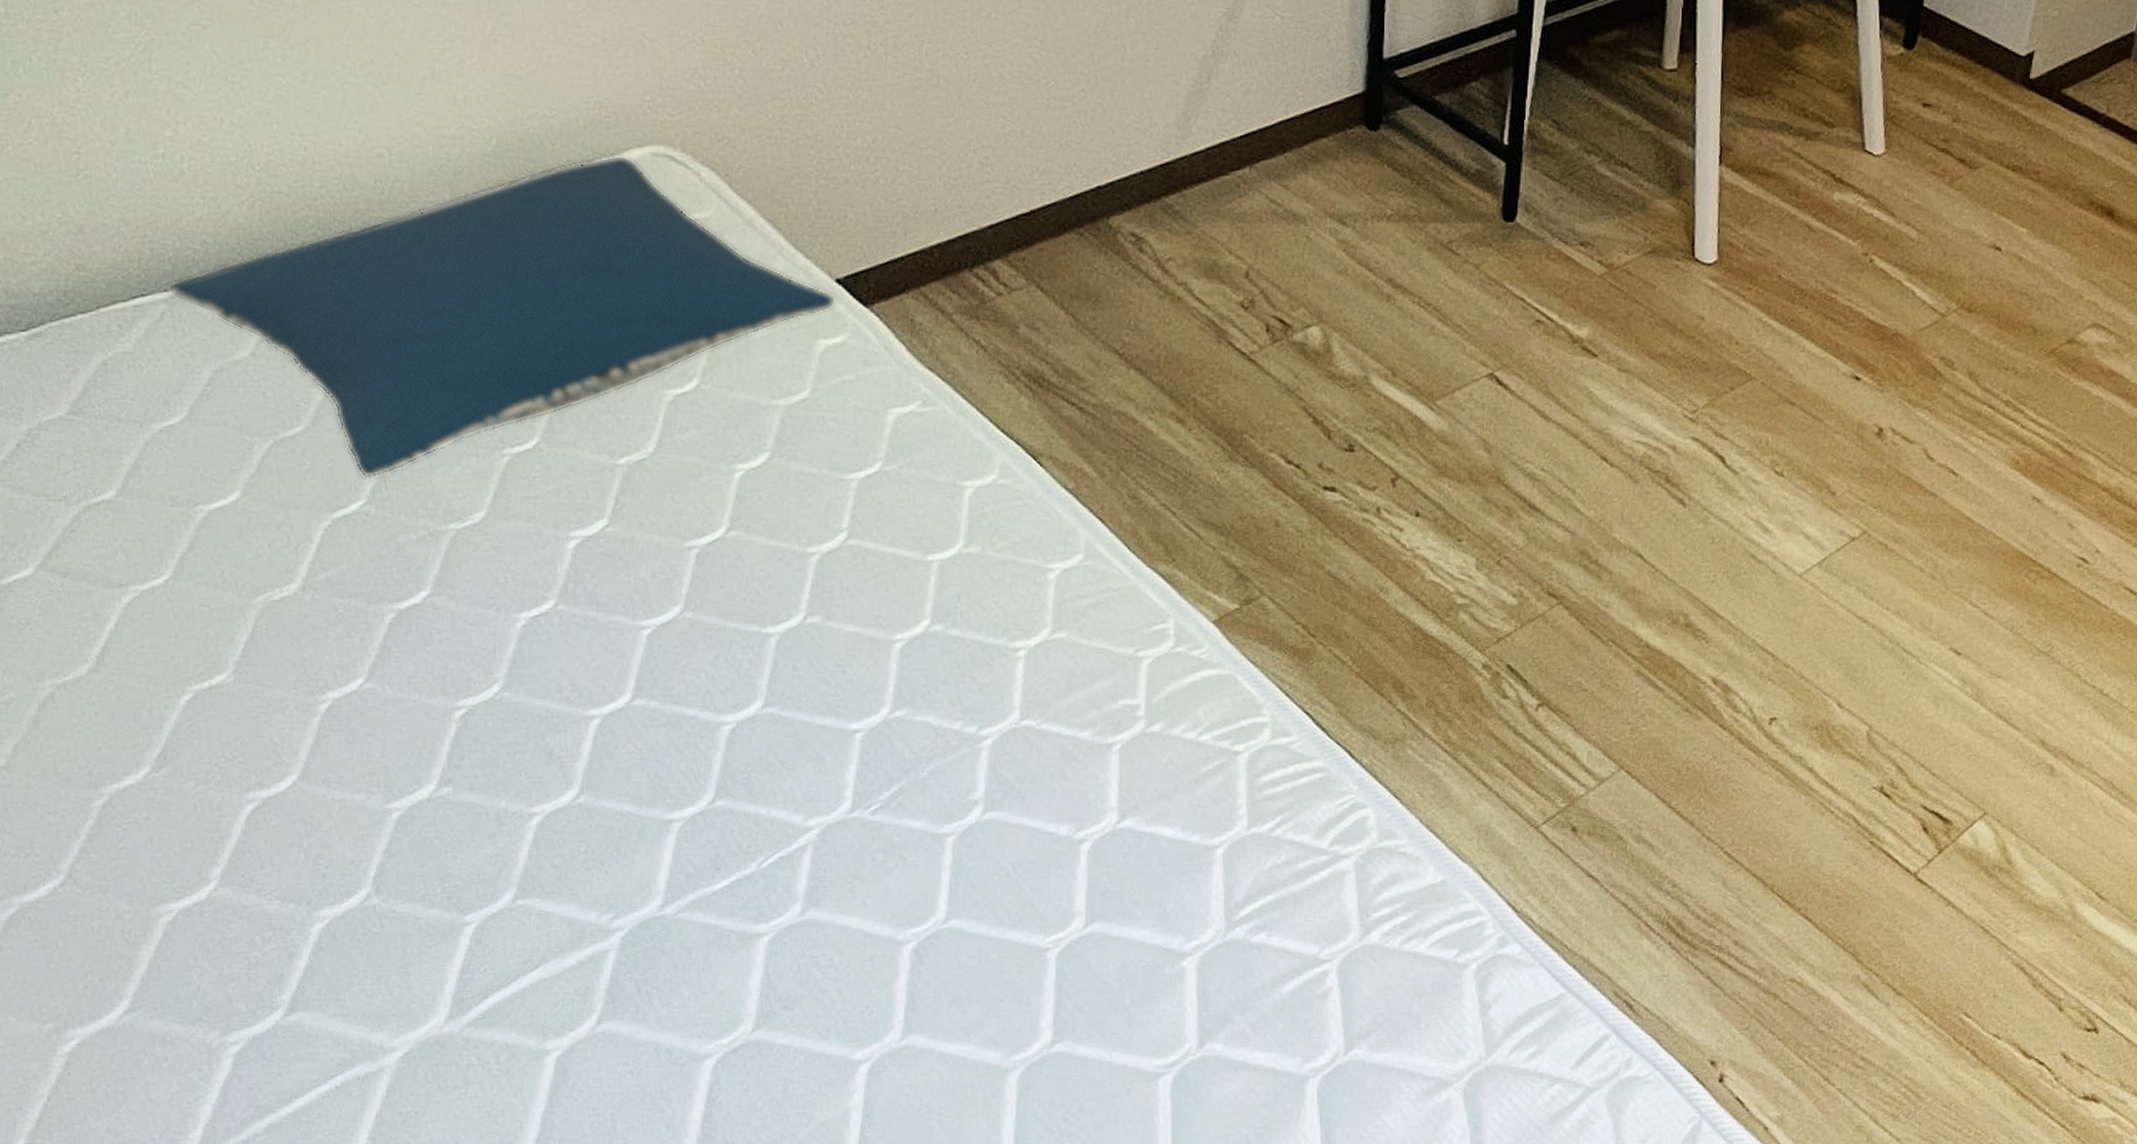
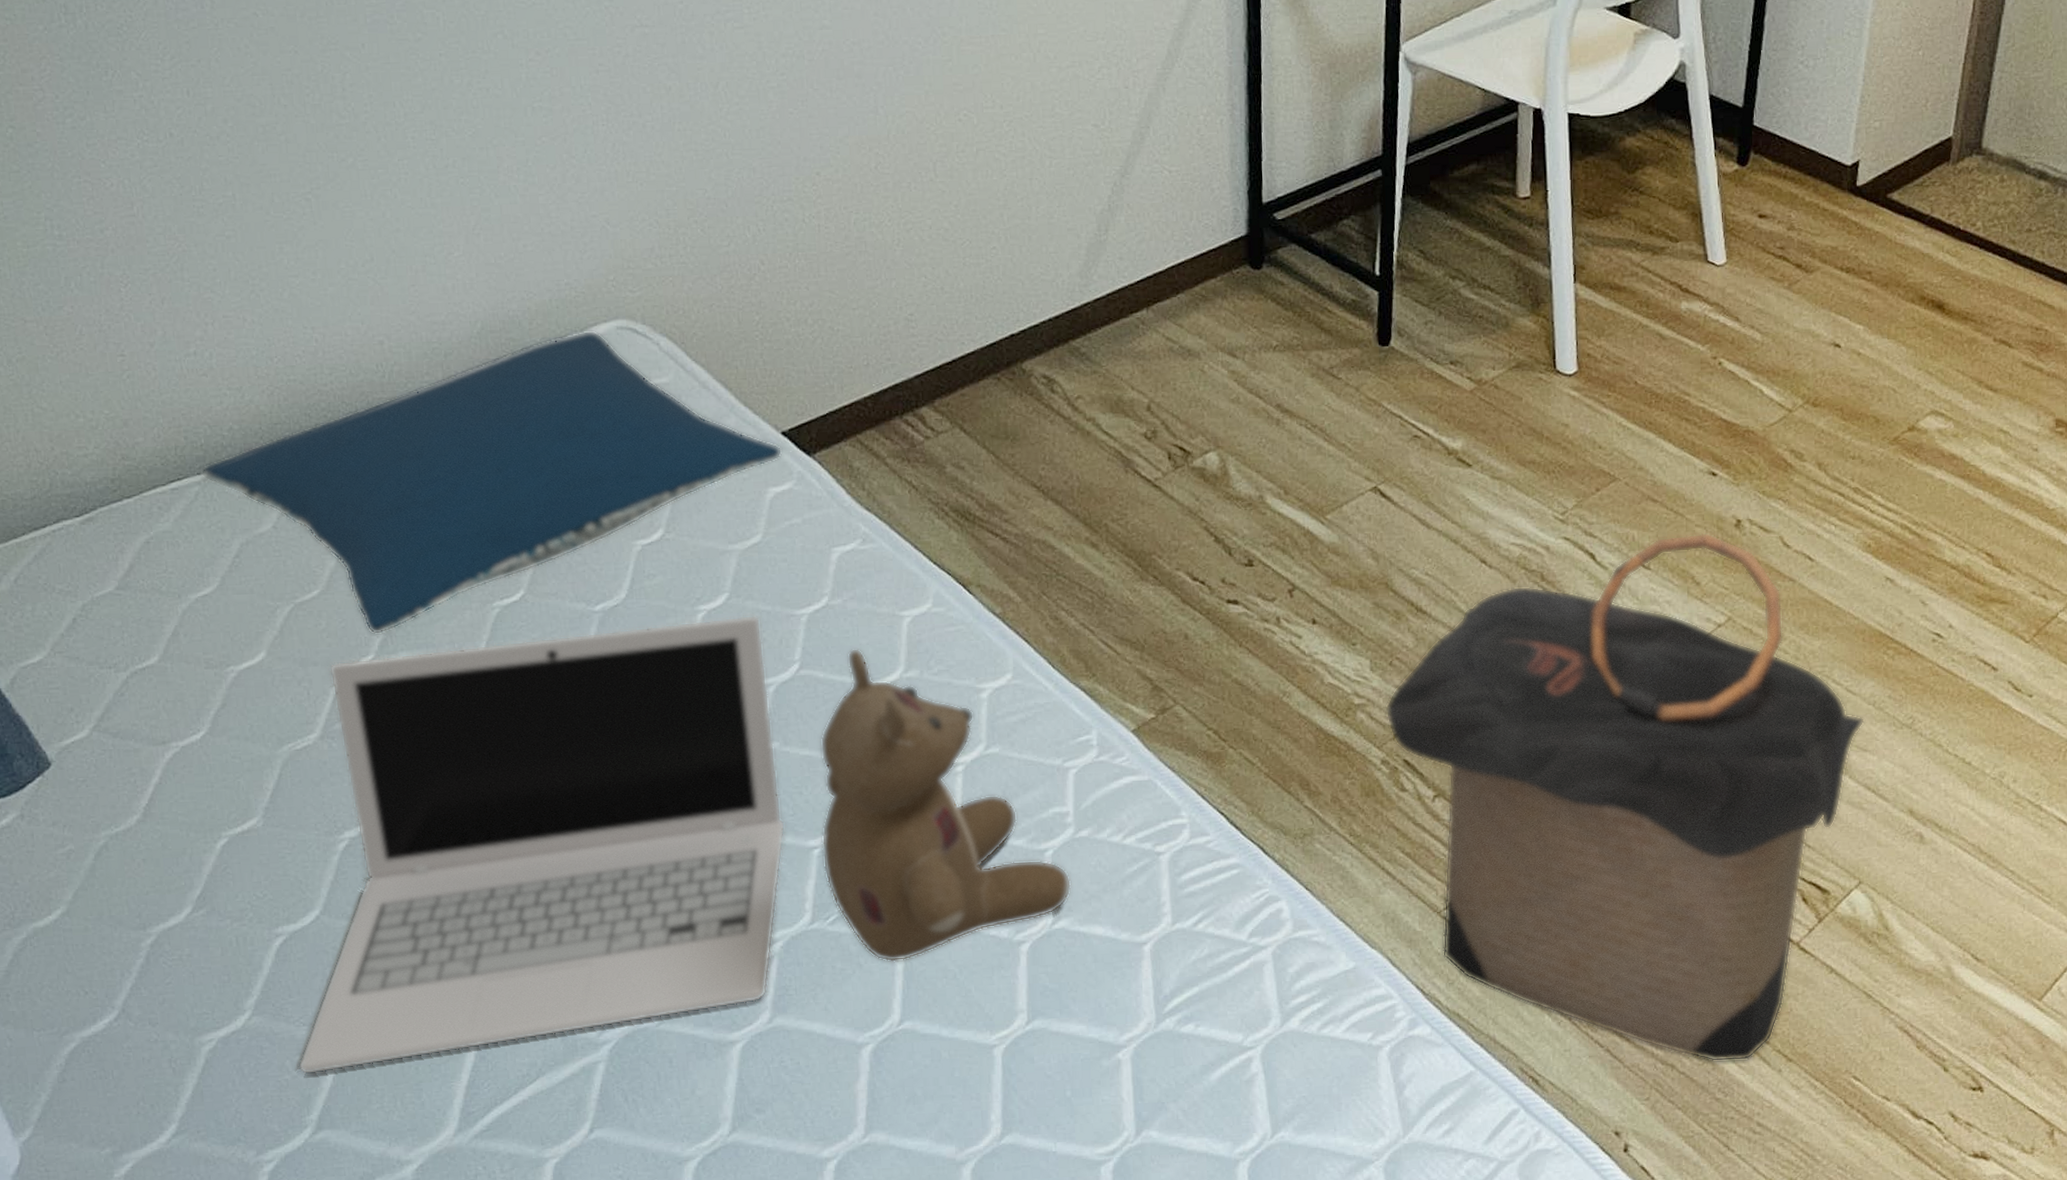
laptop: none [269,477,826,952] -> present [298,615,786,1075]
stuffed bear: none [865,518,1140,856] -> present [820,648,1072,962]
laundry hamper: none [1490,439,2001,993] -> present [1385,532,1865,1062]

